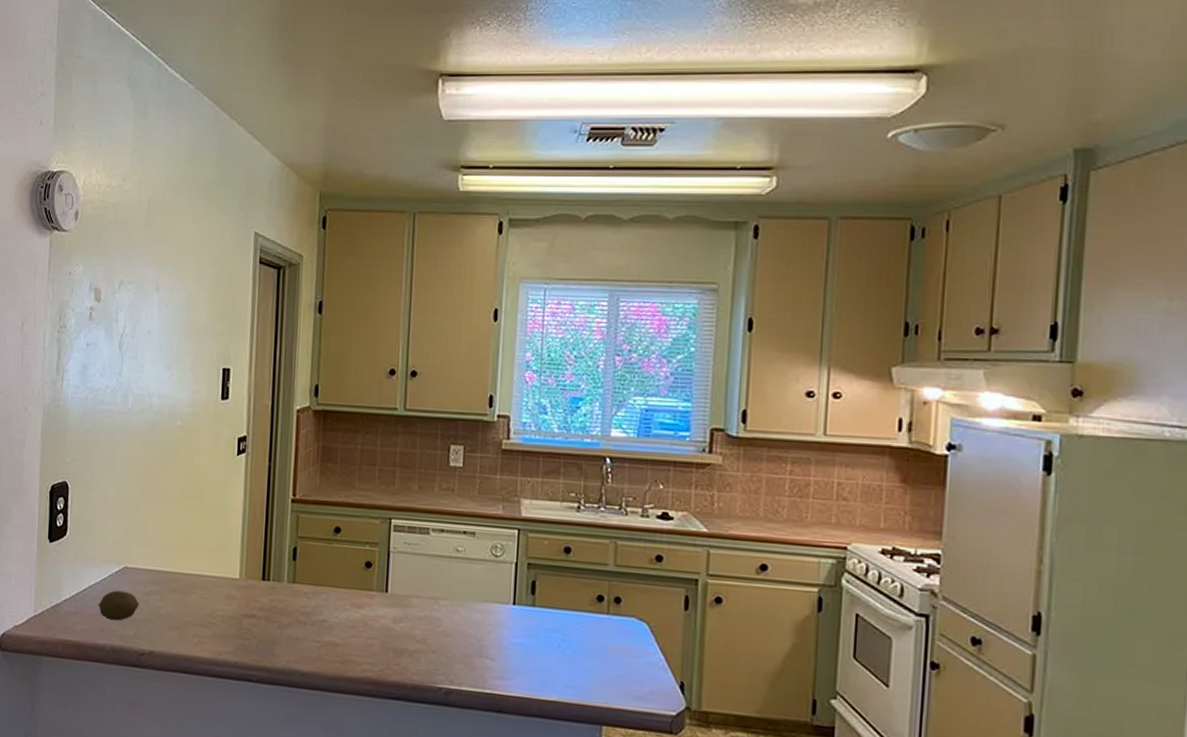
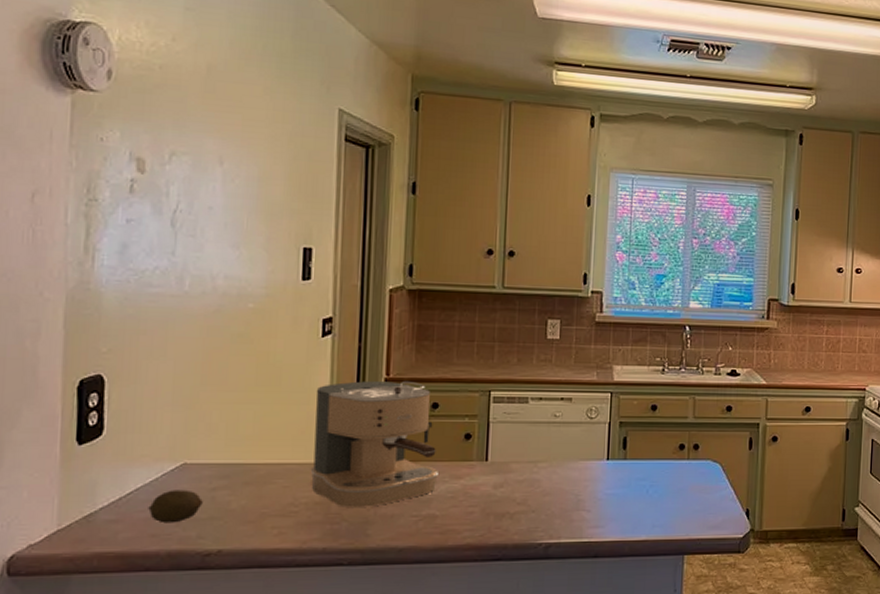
coffee maker: none [225,500,340,627] -> present [310,380,438,507]

